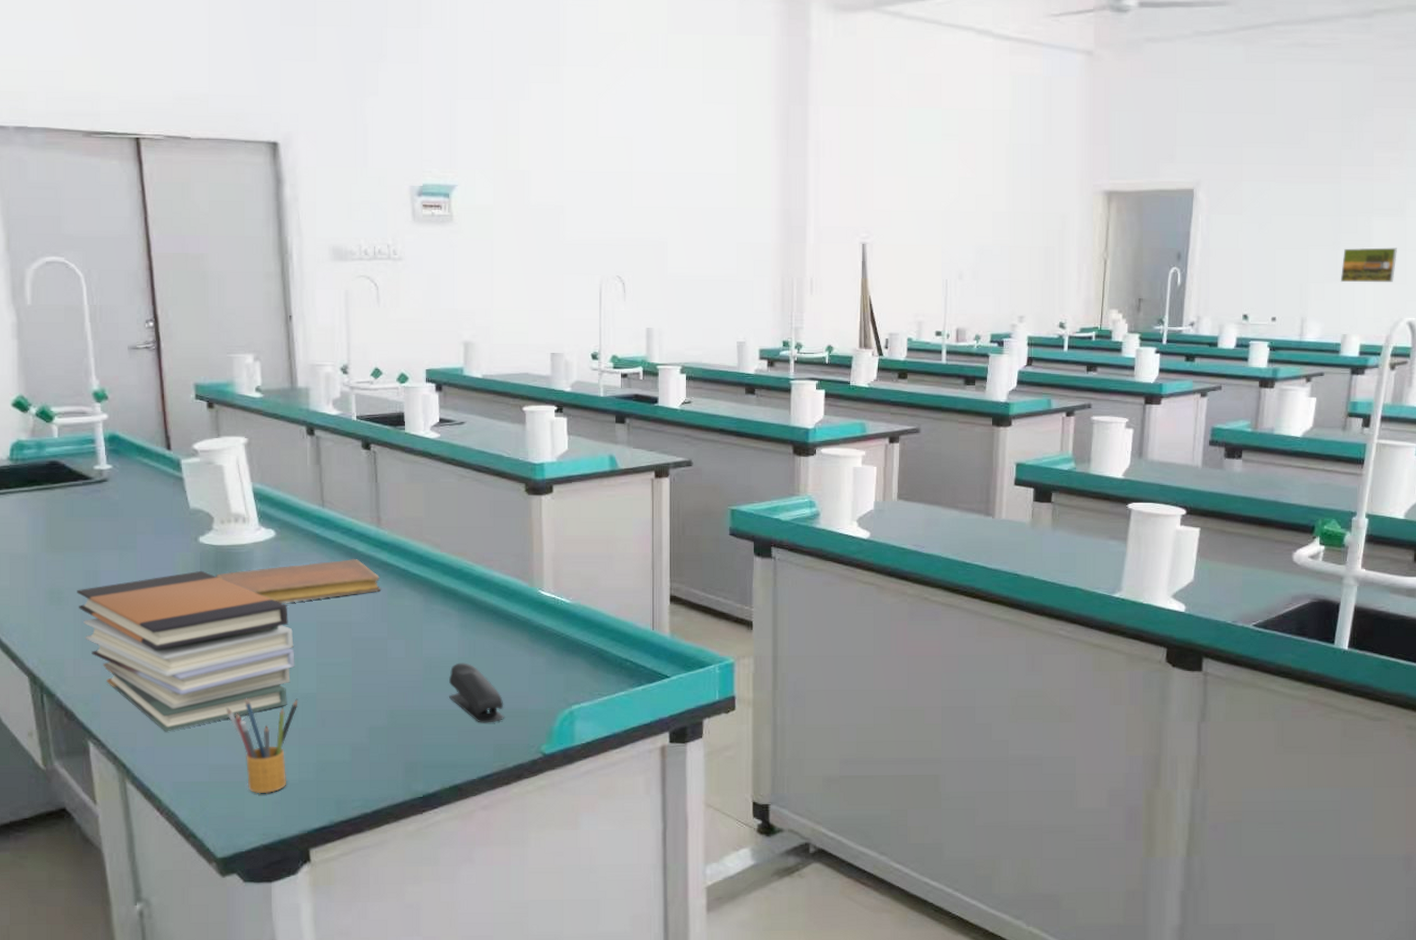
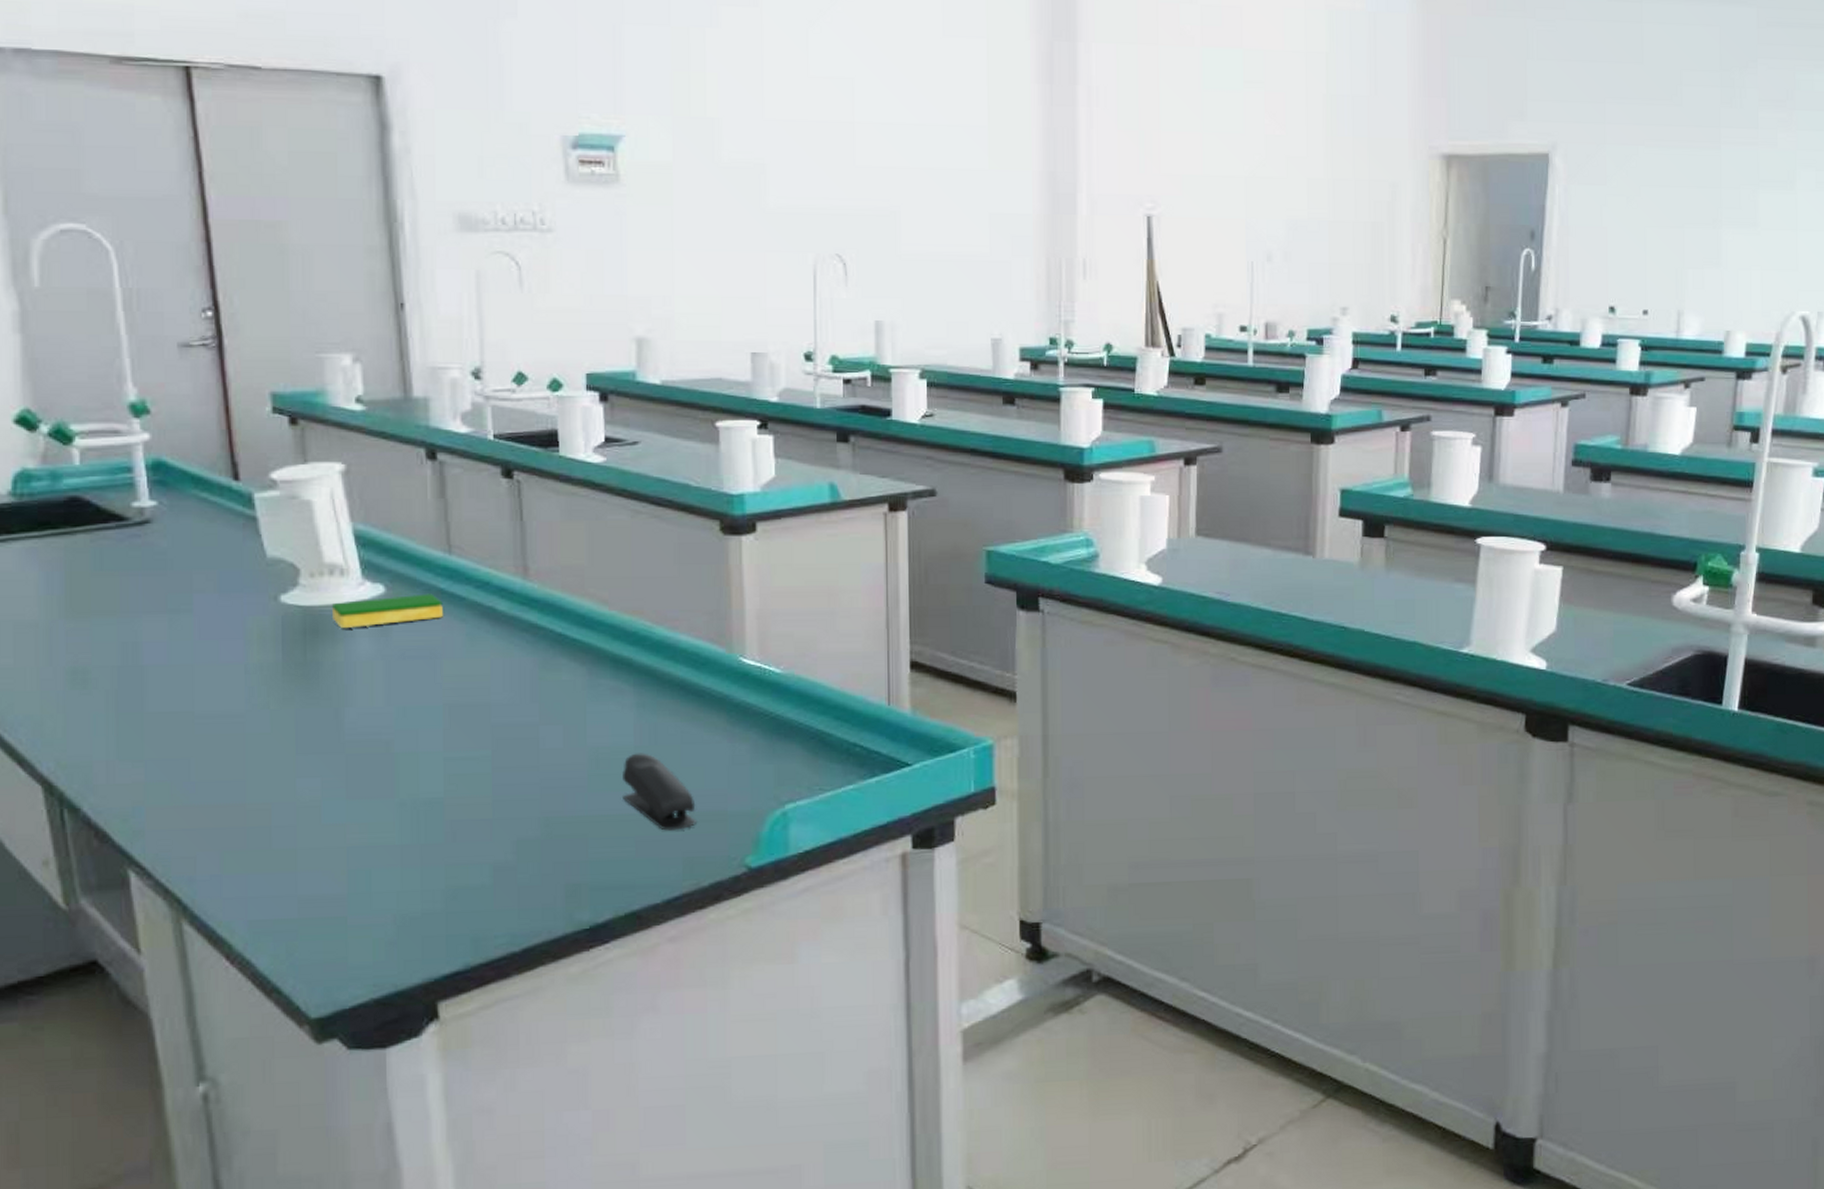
book stack: present [77,570,295,732] -> none [109,639,414,855]
notebook: present [216,558,381,604] -> none [303,620,529,682]
pencil box: present [227,698,298,794] -> none [321,805,420,932]
dish sponge: none [236,537,317,564] -> present [331,593,443,629]
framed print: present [1340,247,1397,283] -> none [1722,226,1787,269]

